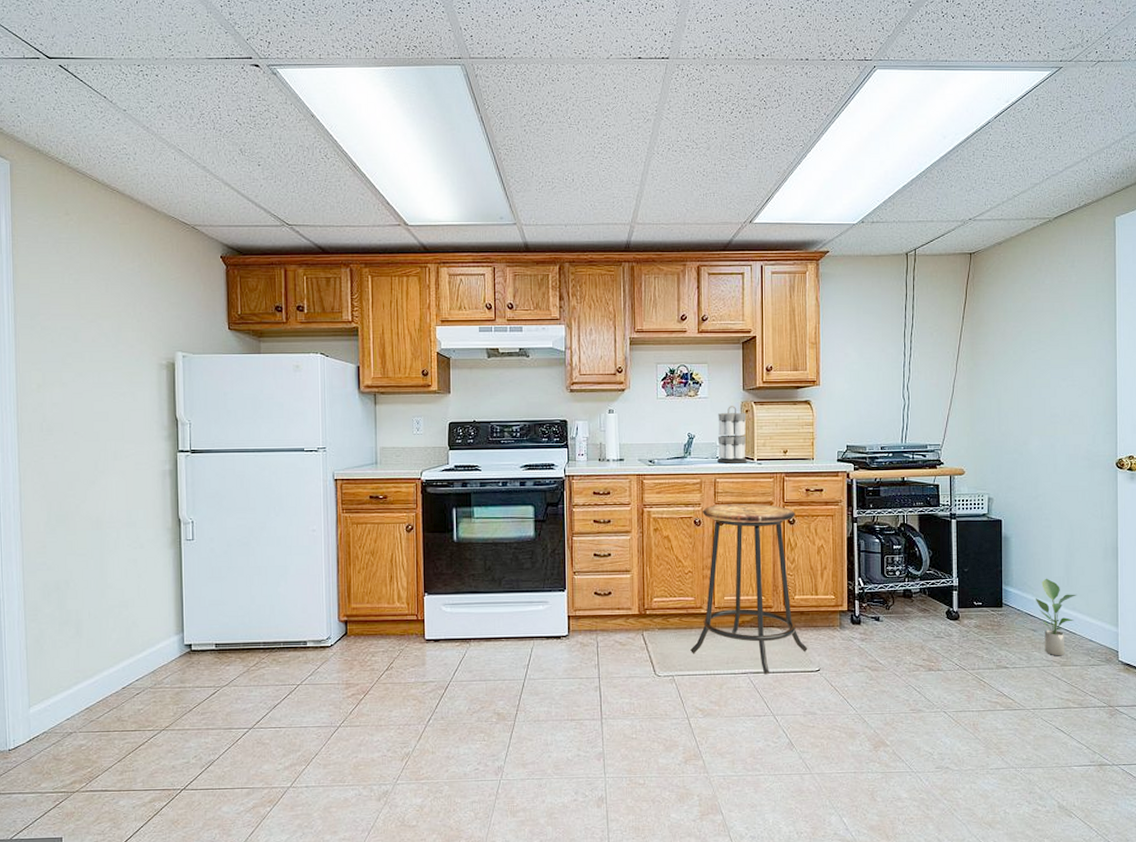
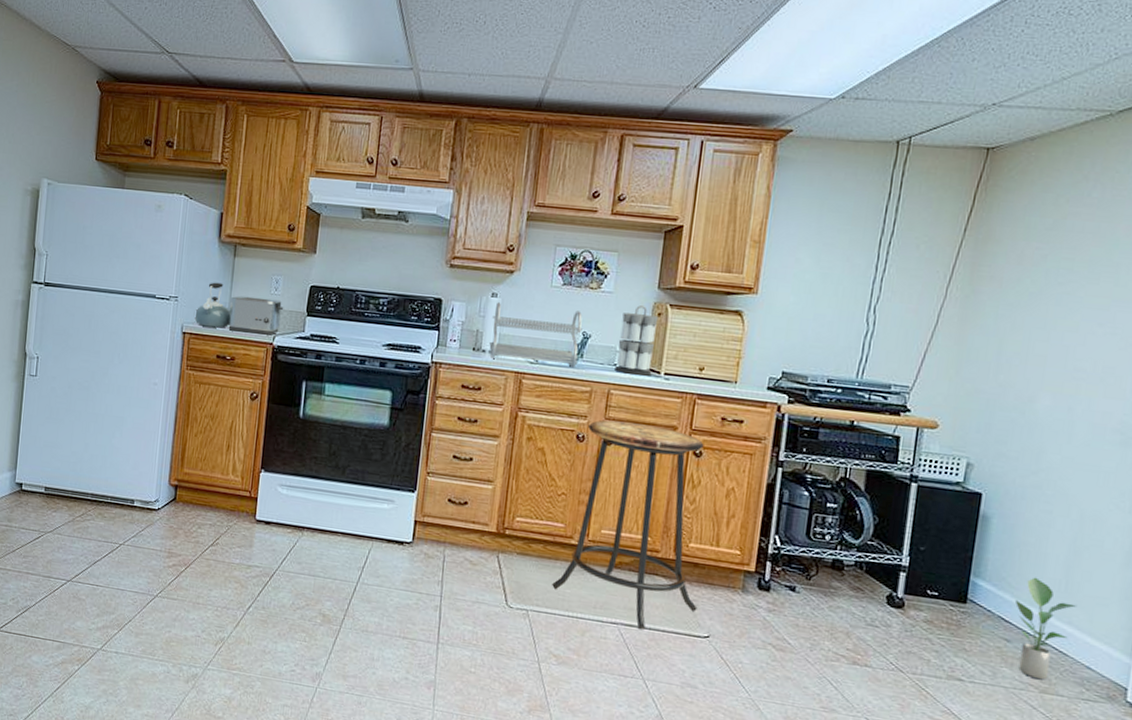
kettle: none [343,430,379,471] -> present [193,282,231,328]
toaster: none [376,438,427,472] -> present [228,295,284,335]
dish rack: none [612,416,687,467] -> present [489,302,583,369]

